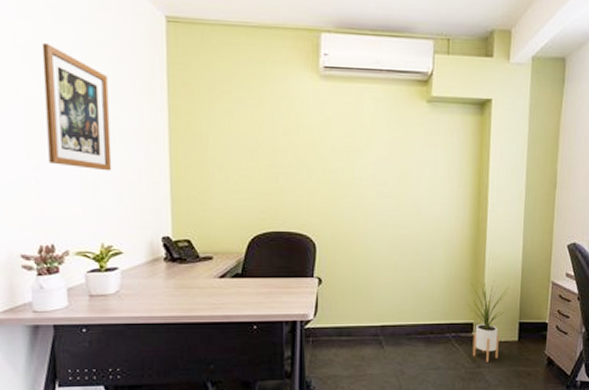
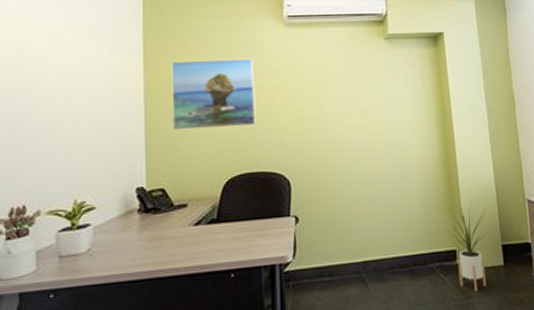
wall art: present [41,42,112,171] -> none [26,14,88,127]
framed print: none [197,108,284,184] -> present [171,58,256,131]

